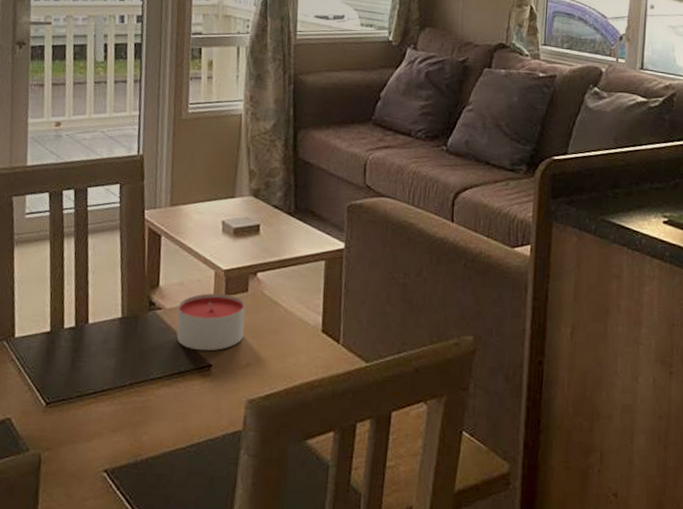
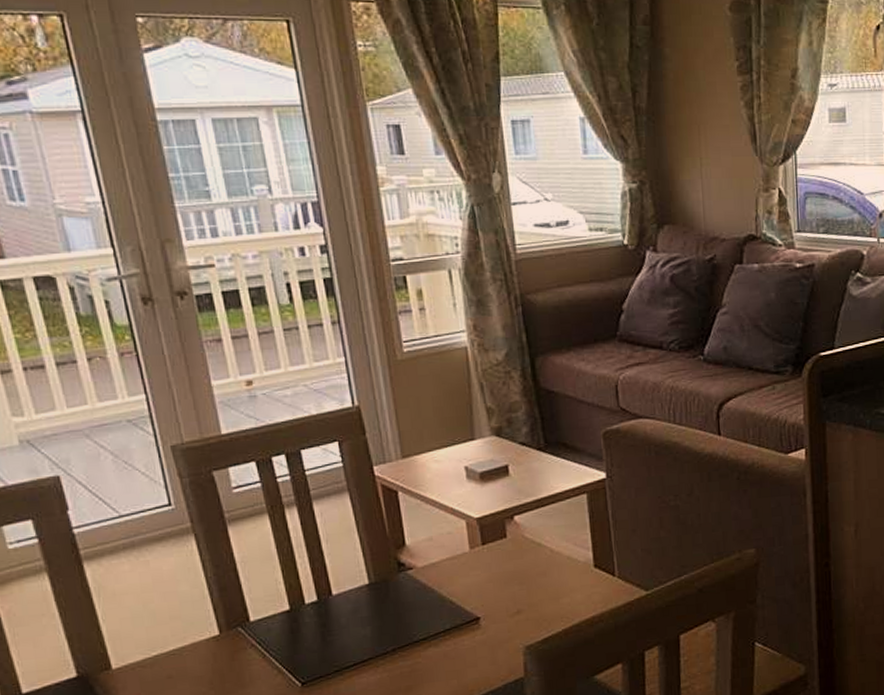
candle: present [176,293,245,351] -> none [431,543,509,606]

